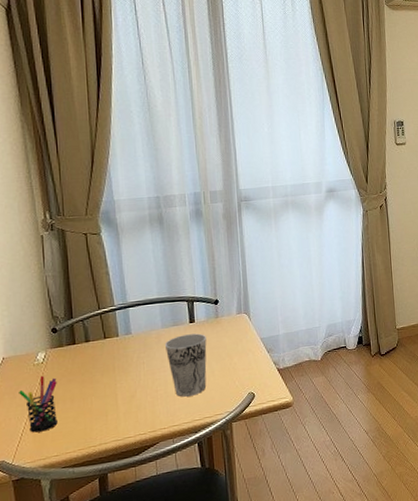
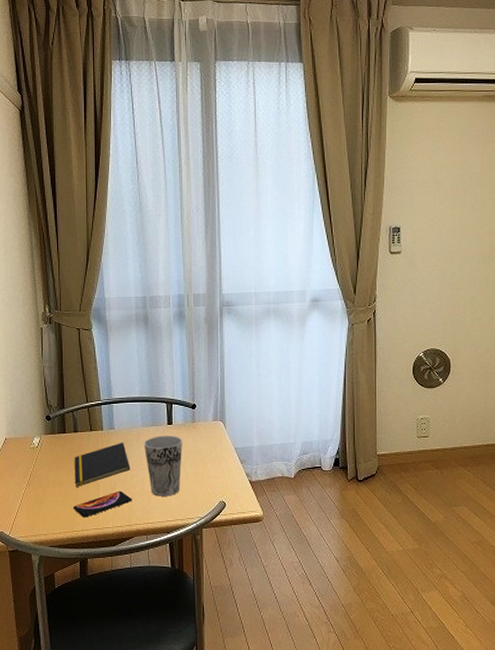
pen holder: present [19,375,58,433] -> none [17,458,48,510]
notepad: none [87,346,152,400] -> present [74,442,131,487]
smartphone: none [88,396,155,431] -> present [73,490,132,518]

